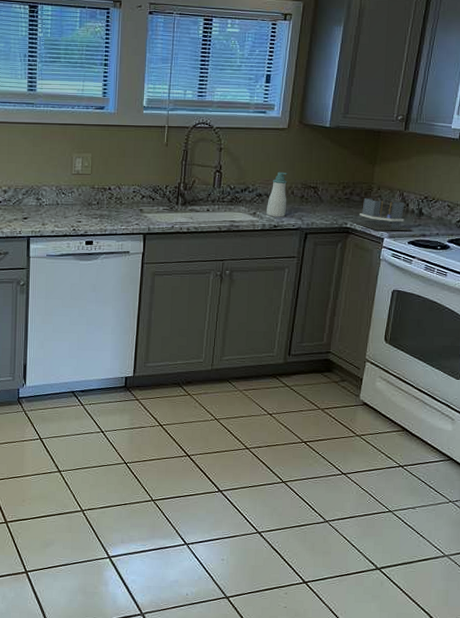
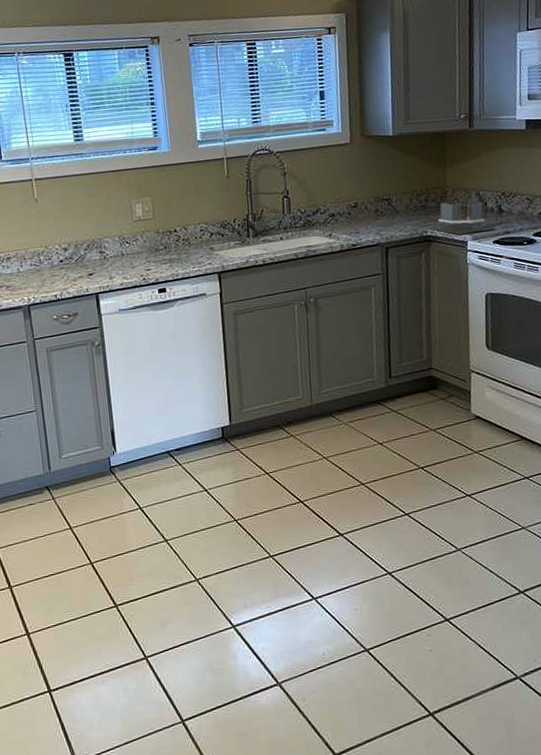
soap bottle: present [266,171,288,217] -> none [341,188,363,236]

